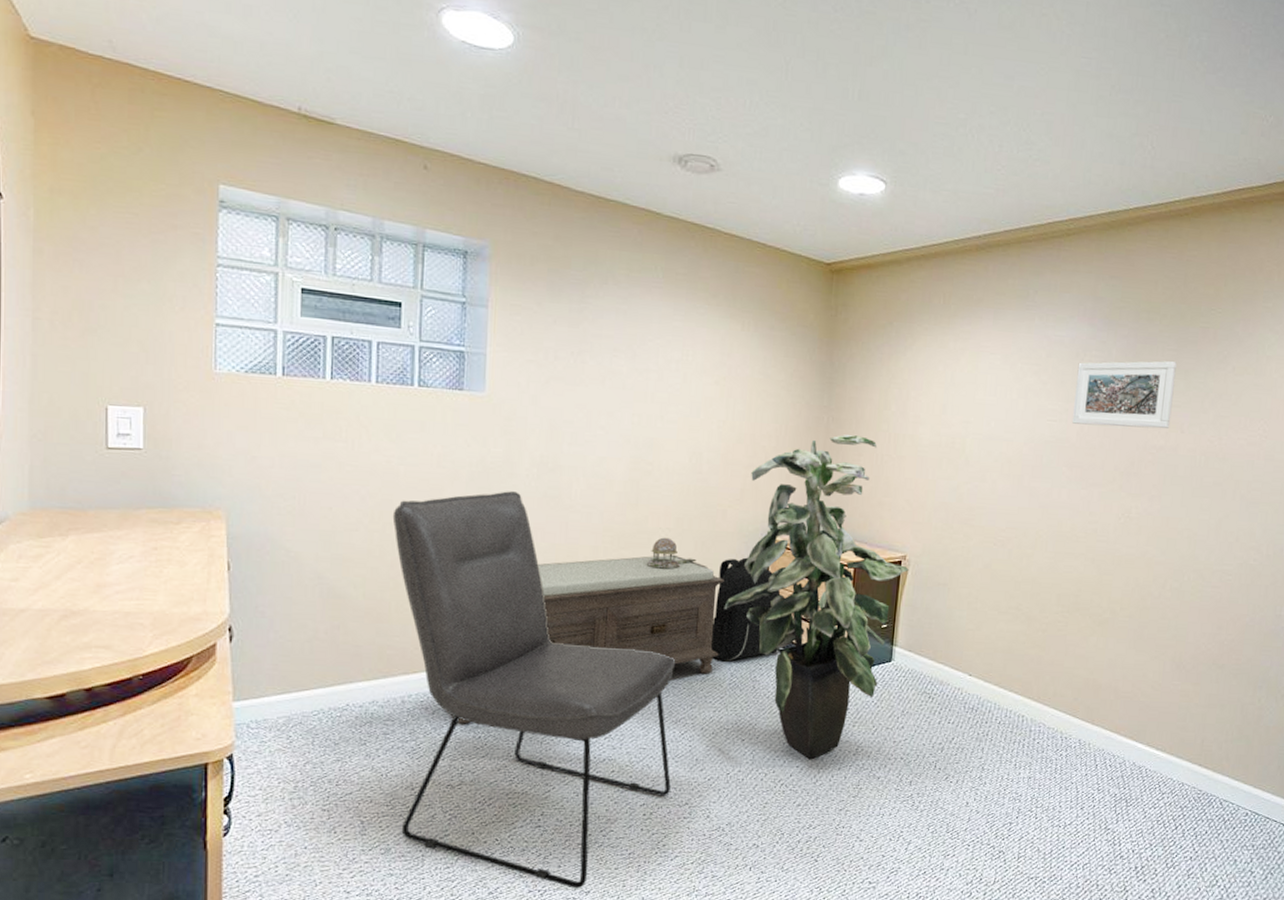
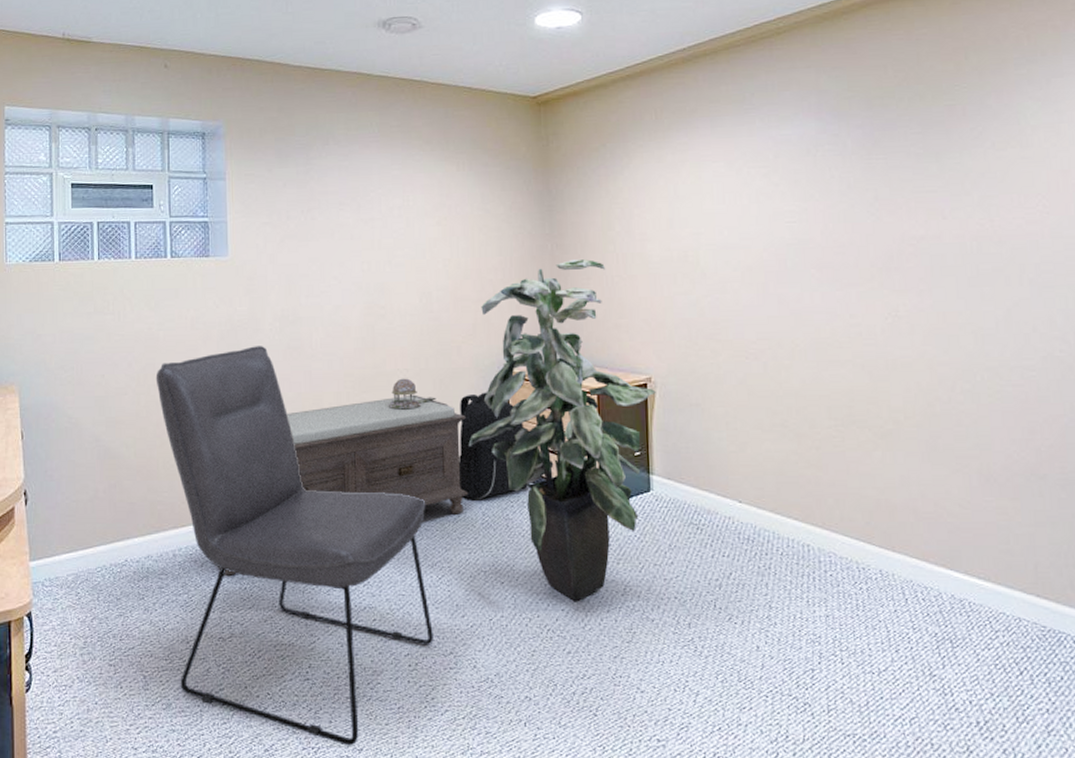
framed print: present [1072,360,1177,429] -> none [811,144,928,223]

